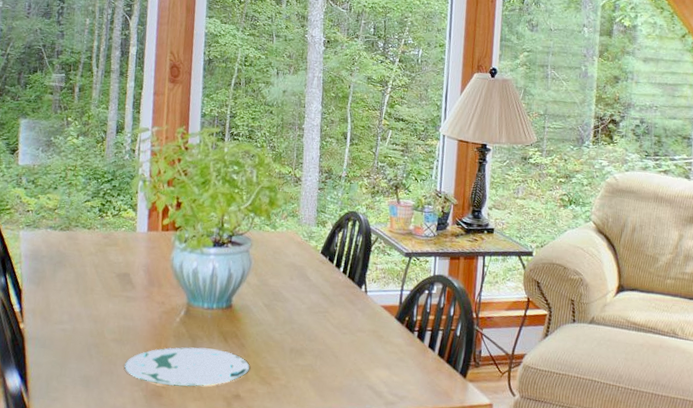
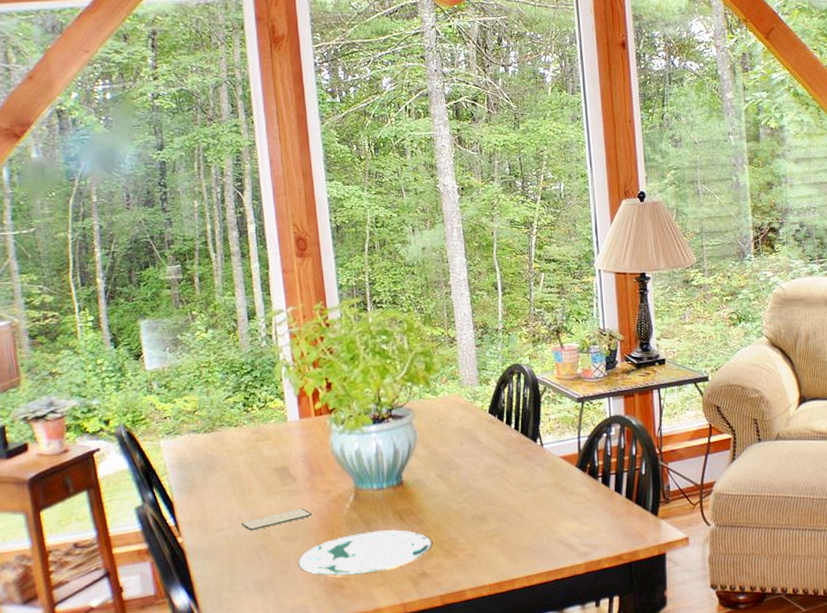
smartphone: none [79,314,145,329] -> present [241,508,313,531]

